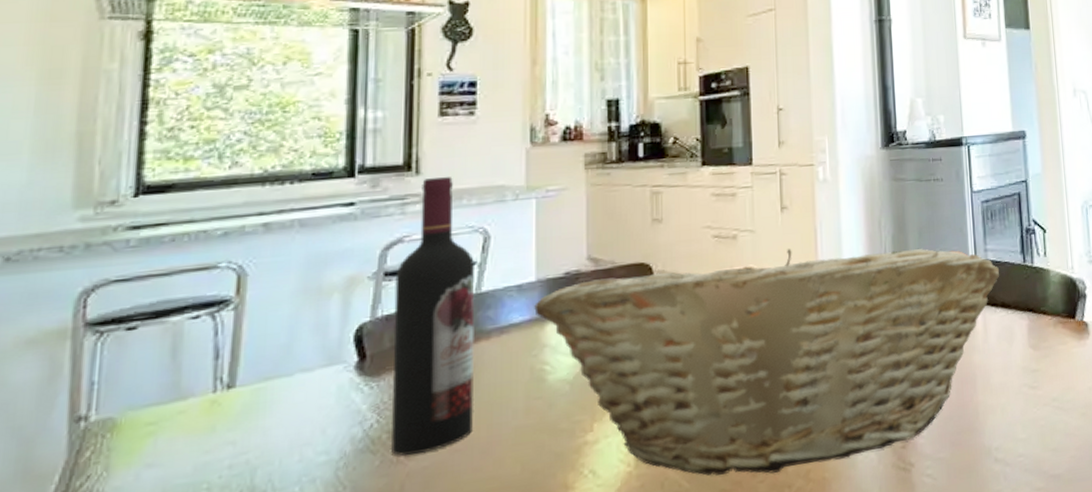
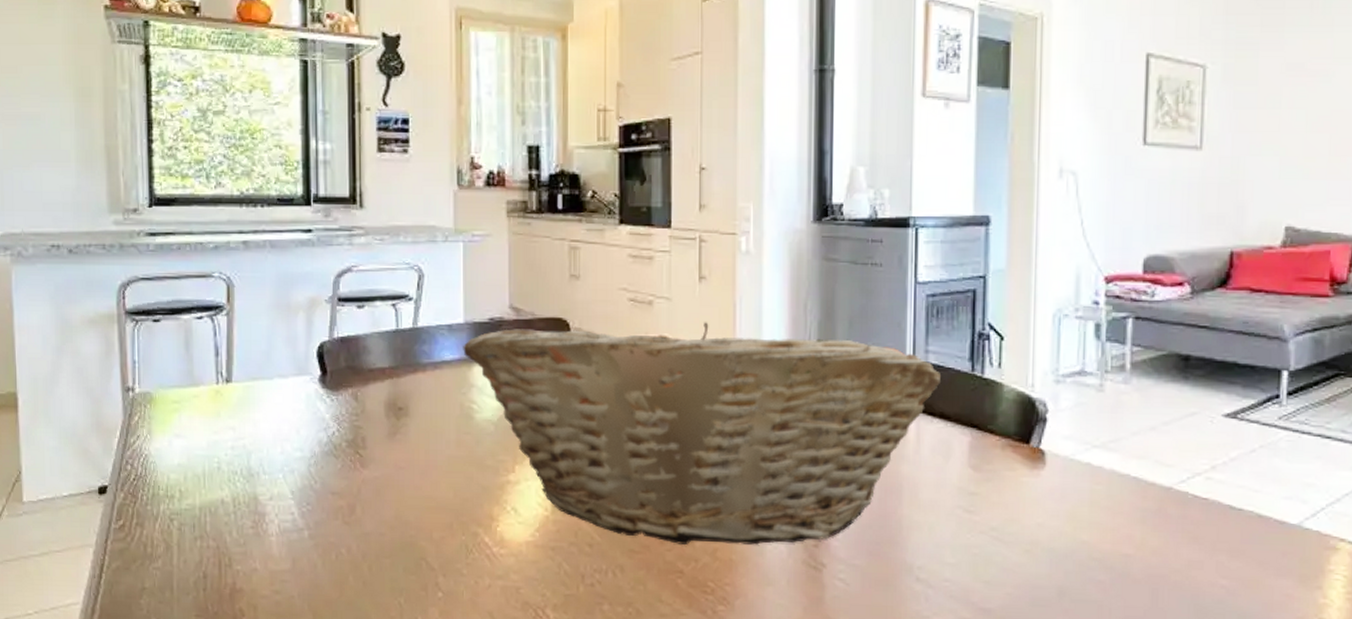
wine bottle: present [390,177,475,456] -> none [347,213,414,465]

